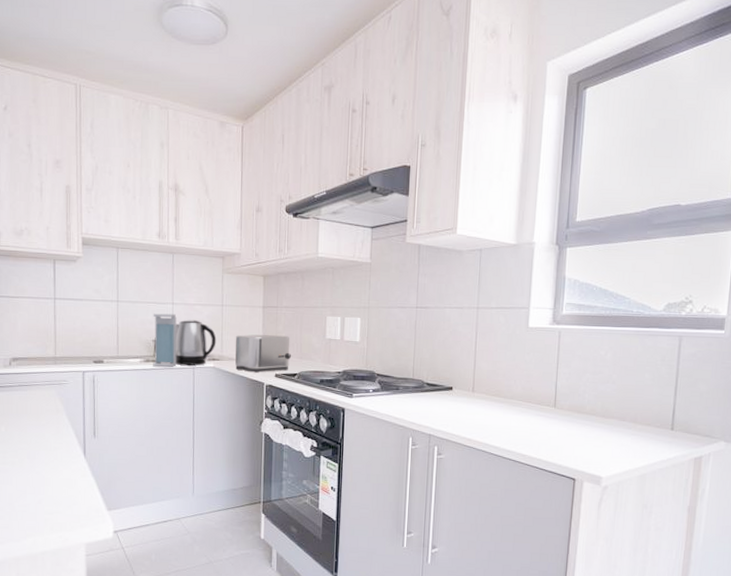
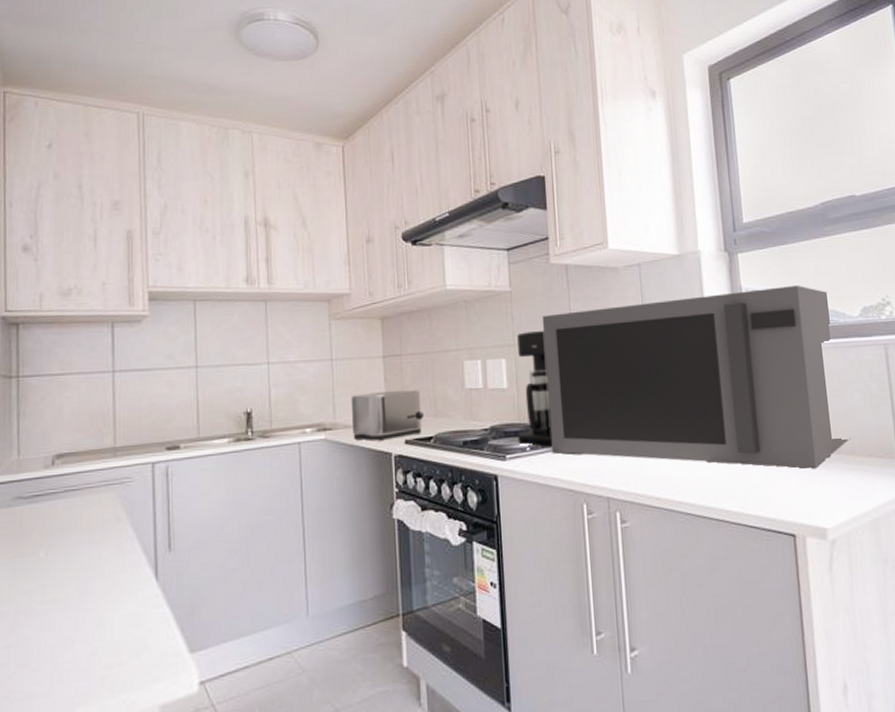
soap dispenser: present [153,313,177,367] -> none [243,376,277,446]
kettle: present [175,319,217,366] -> none [273,381,327,441]
coffee maker: none [363,297,395,391] -> present [517,330,553,447]
microwave: none [390,279,639,431] -> present [542,284,851,469]

